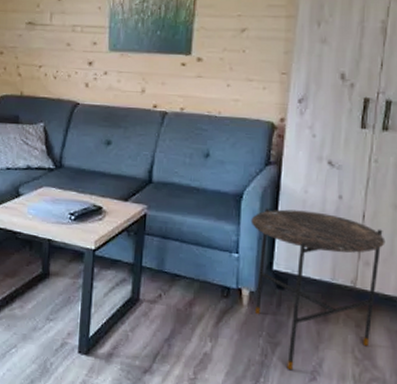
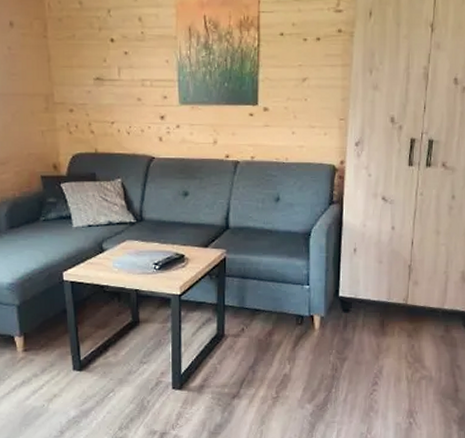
side table: present [250,208,386,371] -> none [318,242,430,380]

